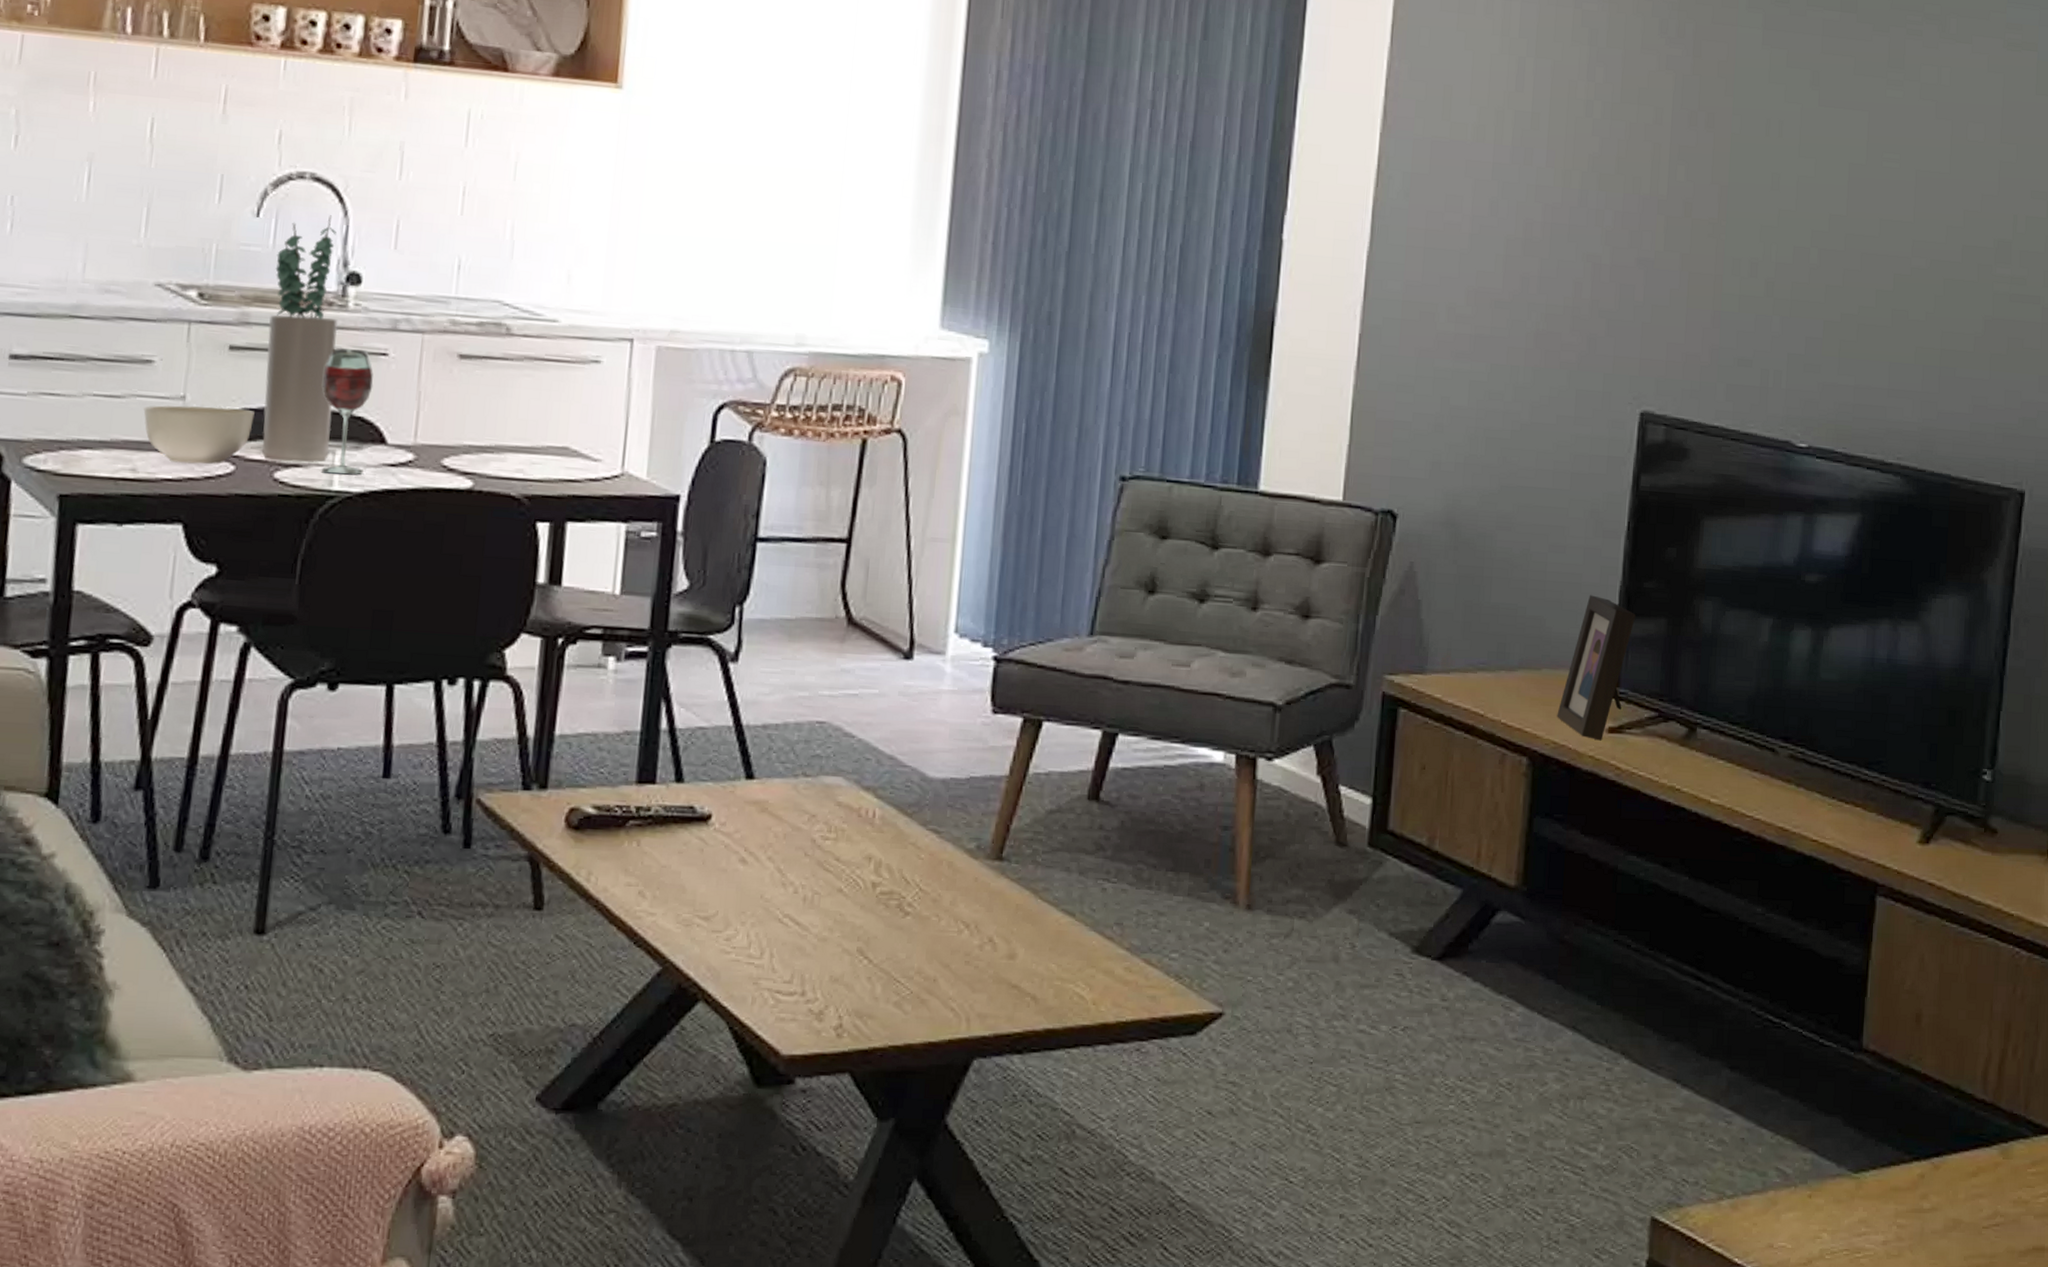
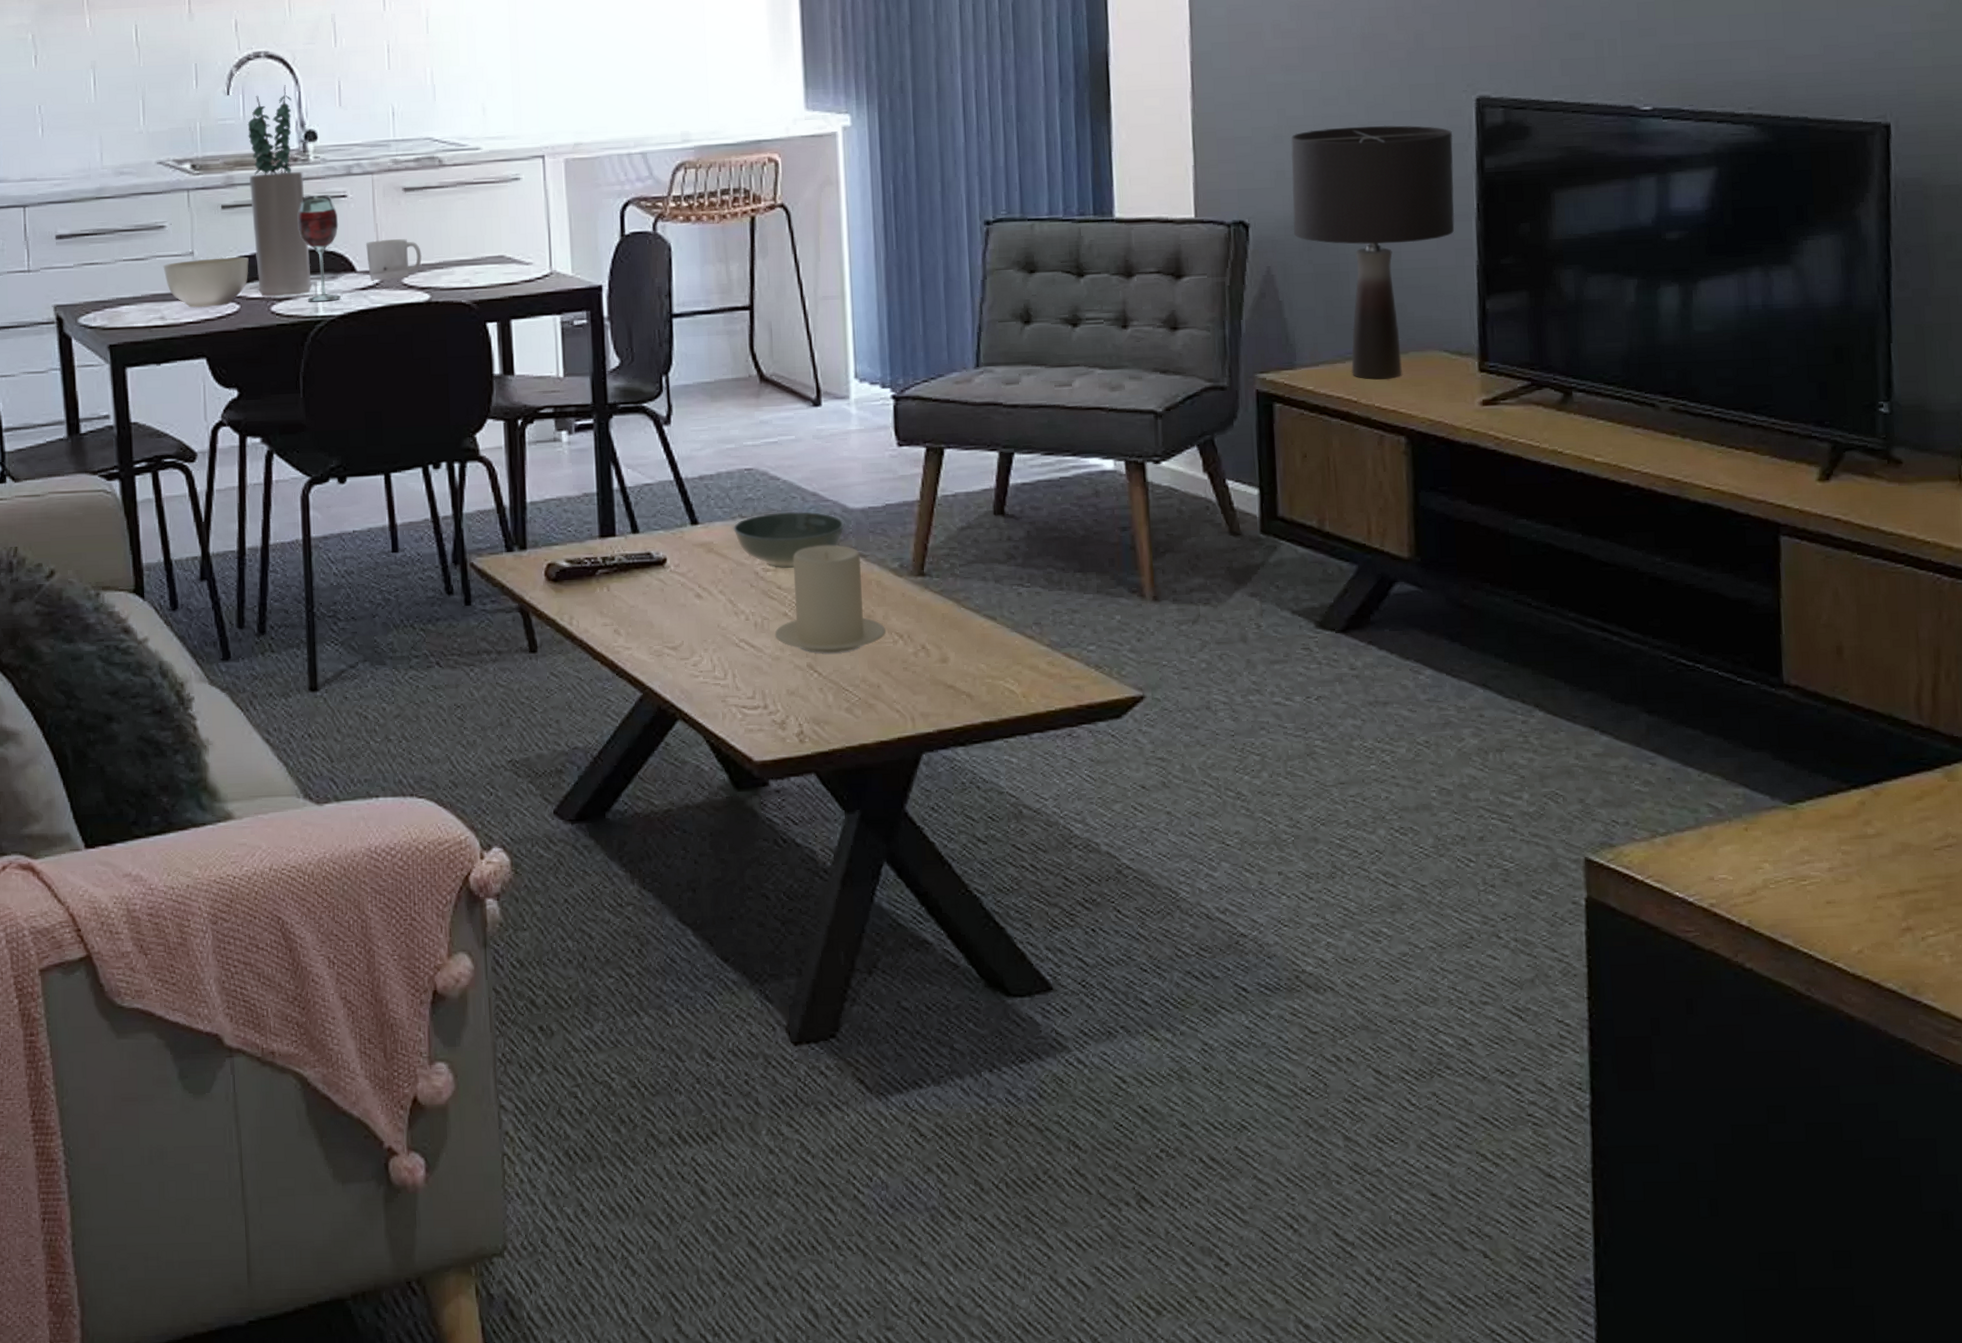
mug: none [402,410,470,460] -> present [366,239,422,283]
bowl: none [794,774,922,839] -> present [733,511,845,569]
candle: none [824,816,951,938] -> present [774,545,886,653]
lamp: none [1442,423,1613,696] -> present [1291,125,1455,380]
picture frame: present [1557,595,1636,741] -> none [1429,277,1497,414]

